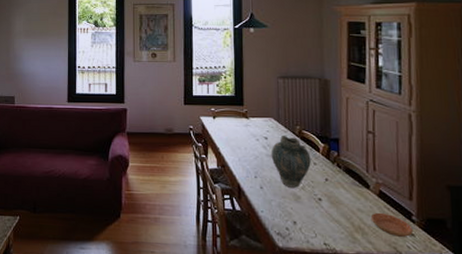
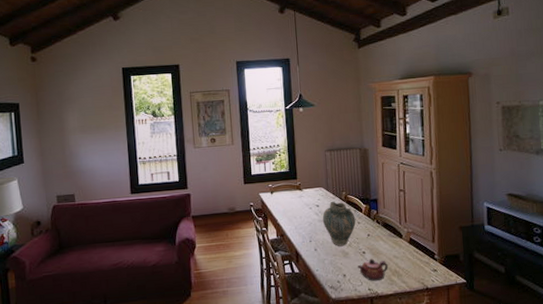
teapot: none [312,208,351,236] -> present [358,258,389,282]
saucer: present [372,212,413,237] -> none [404,256,436,274]

